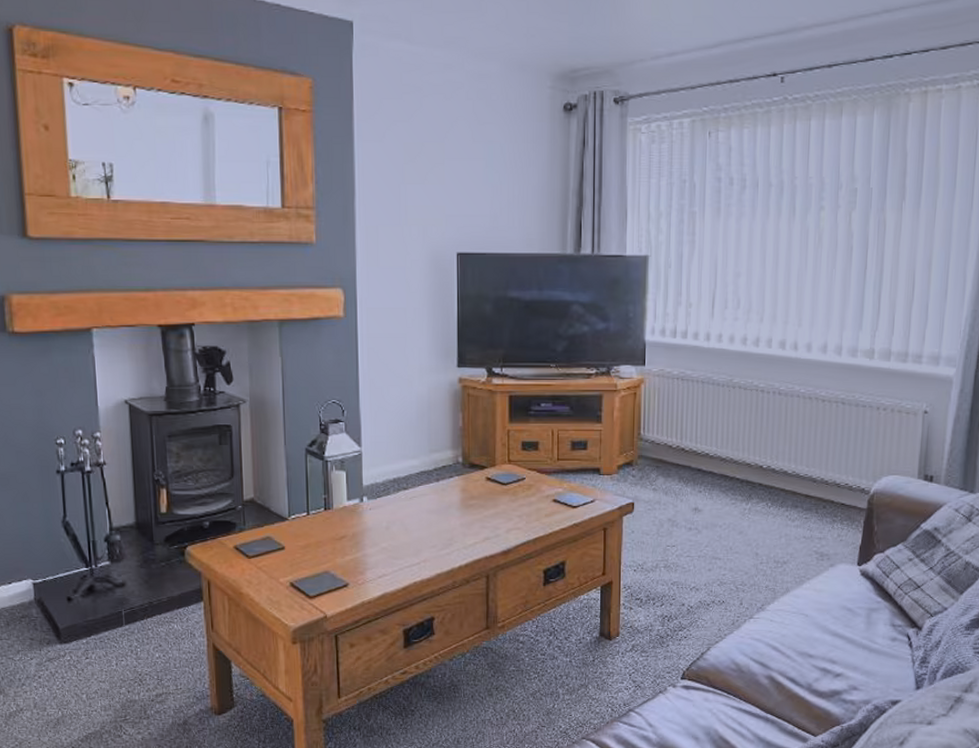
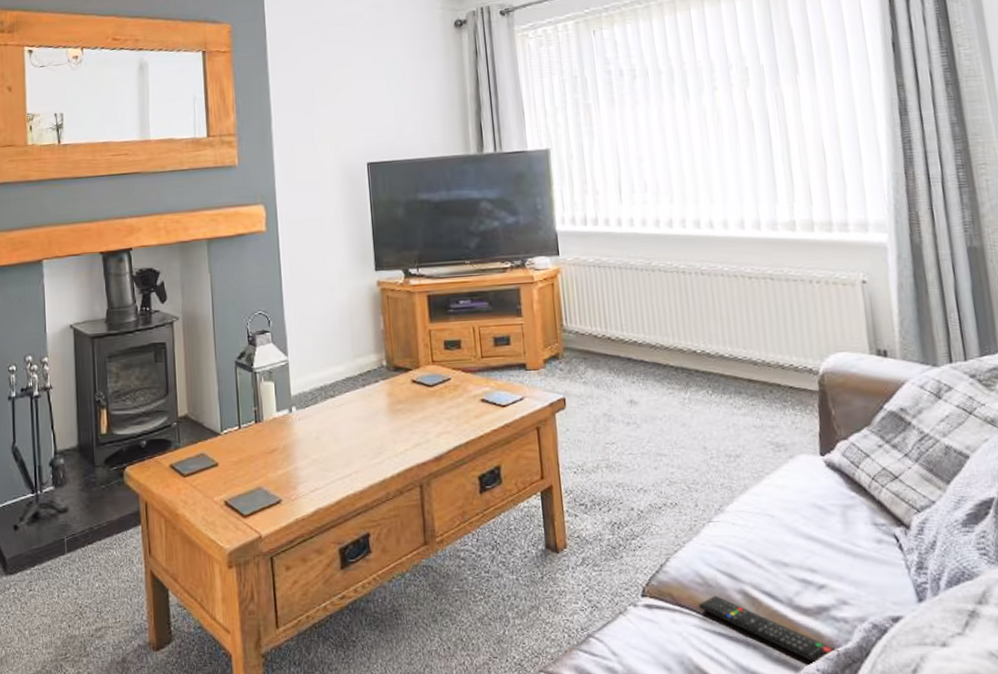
remote control: none [730,679,842,737] -> present [699,595,837,665]

